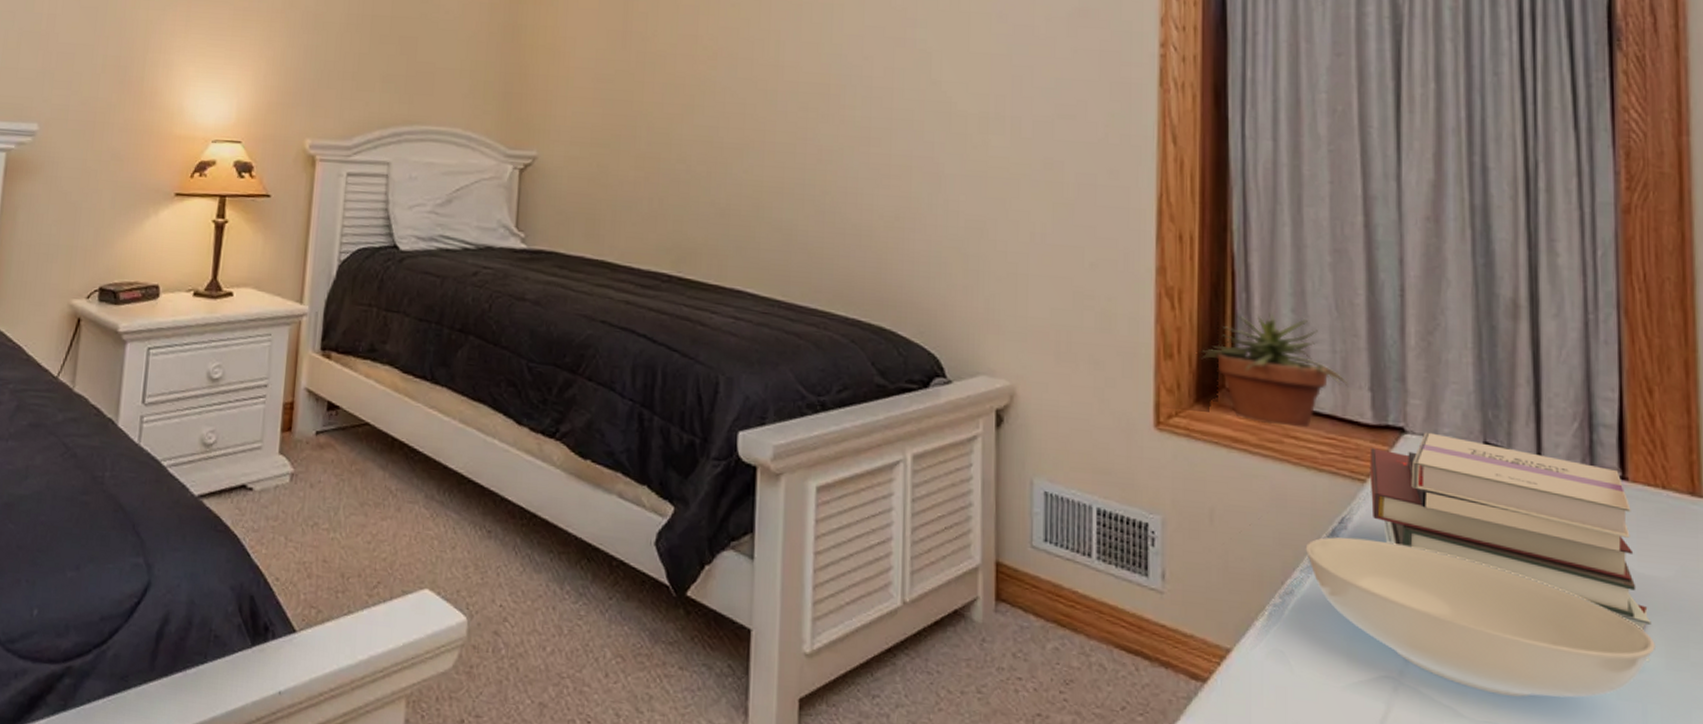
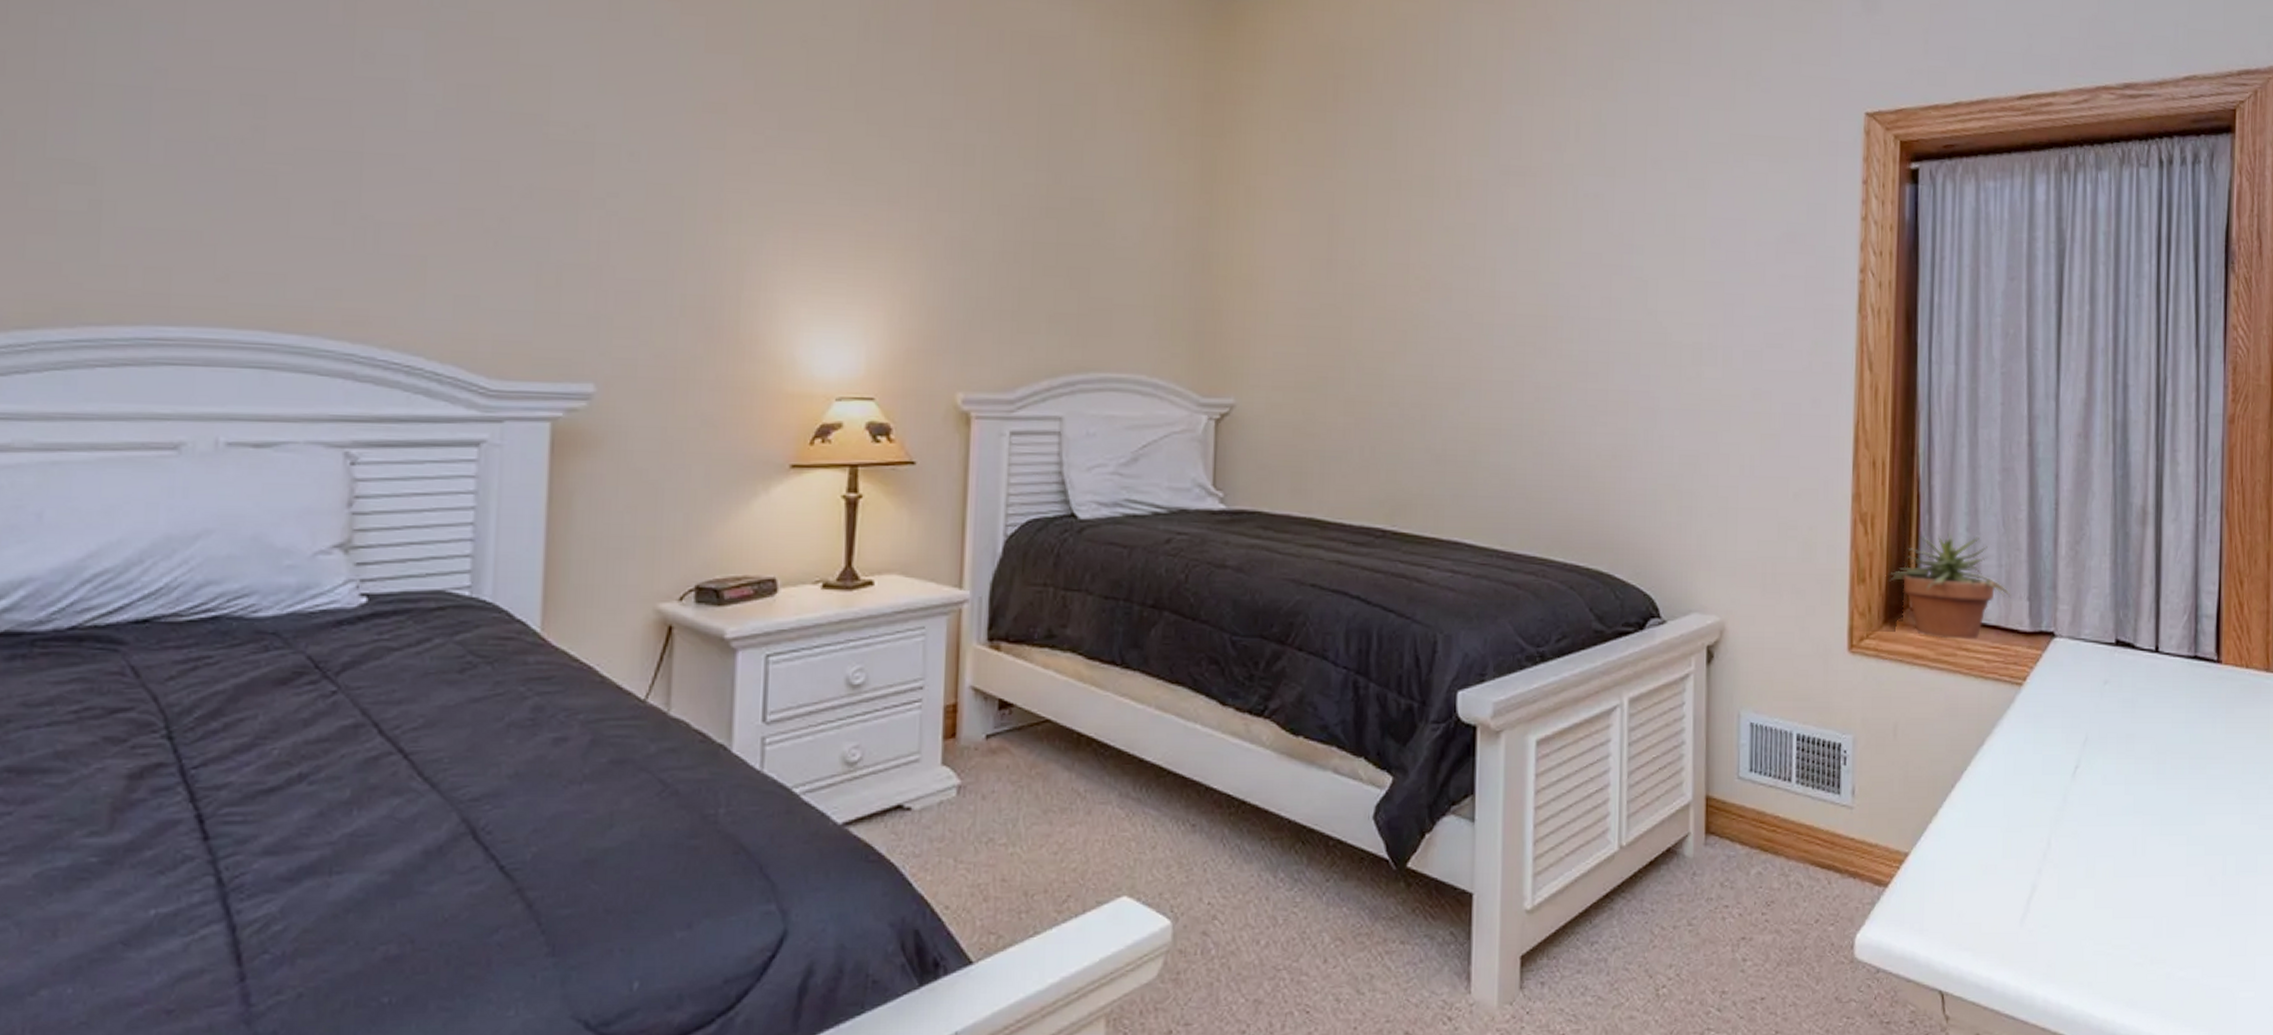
bowl: present [1305,537,1655,698] -> none [1971,738,2235,864]
books: present [1369,432,1651,663] -> none [2025,634,2233,820]

